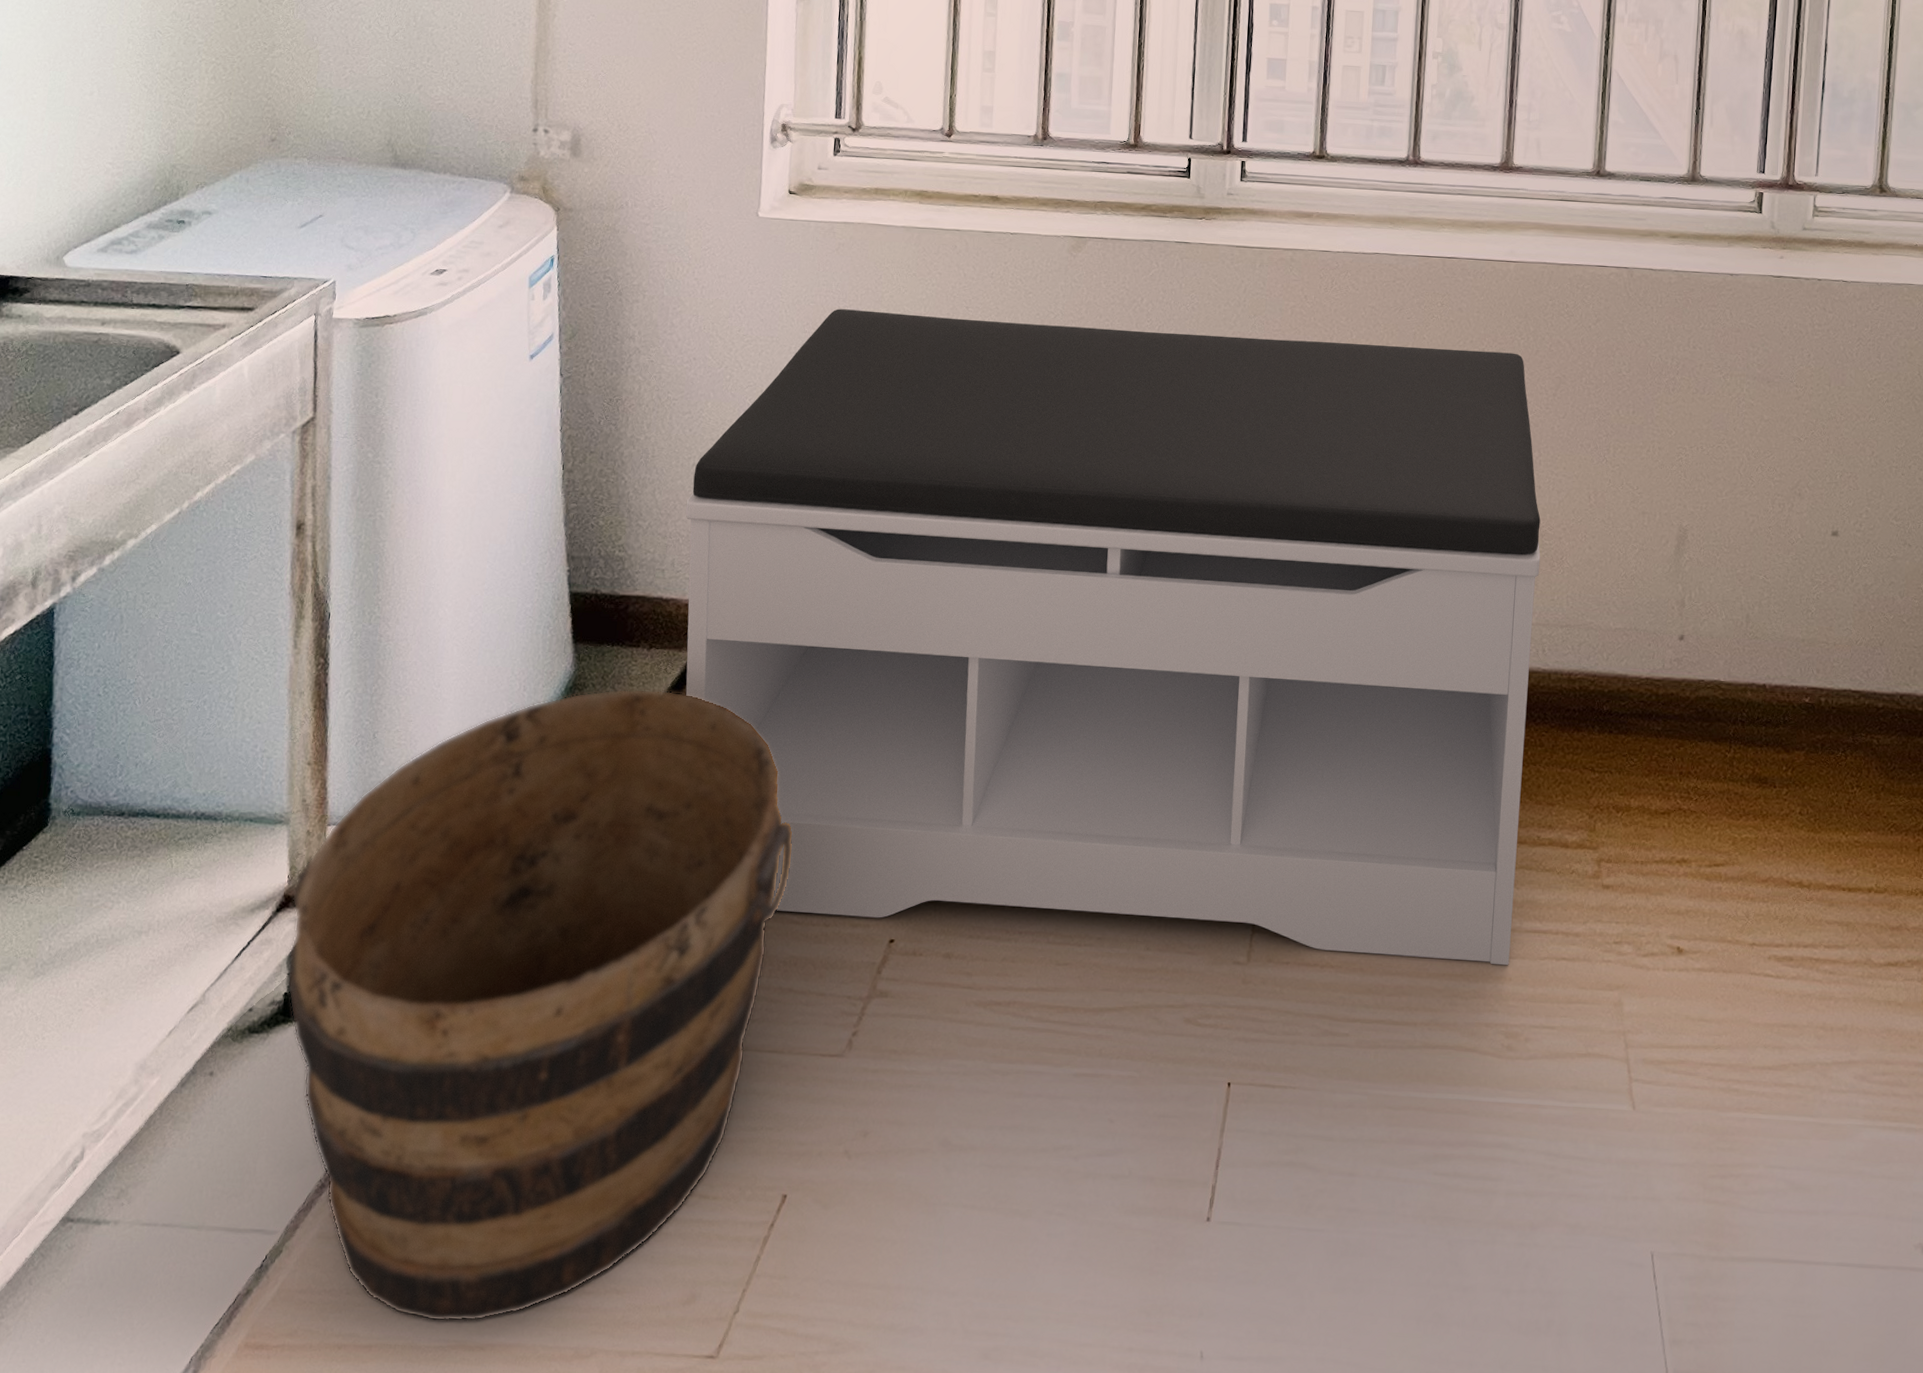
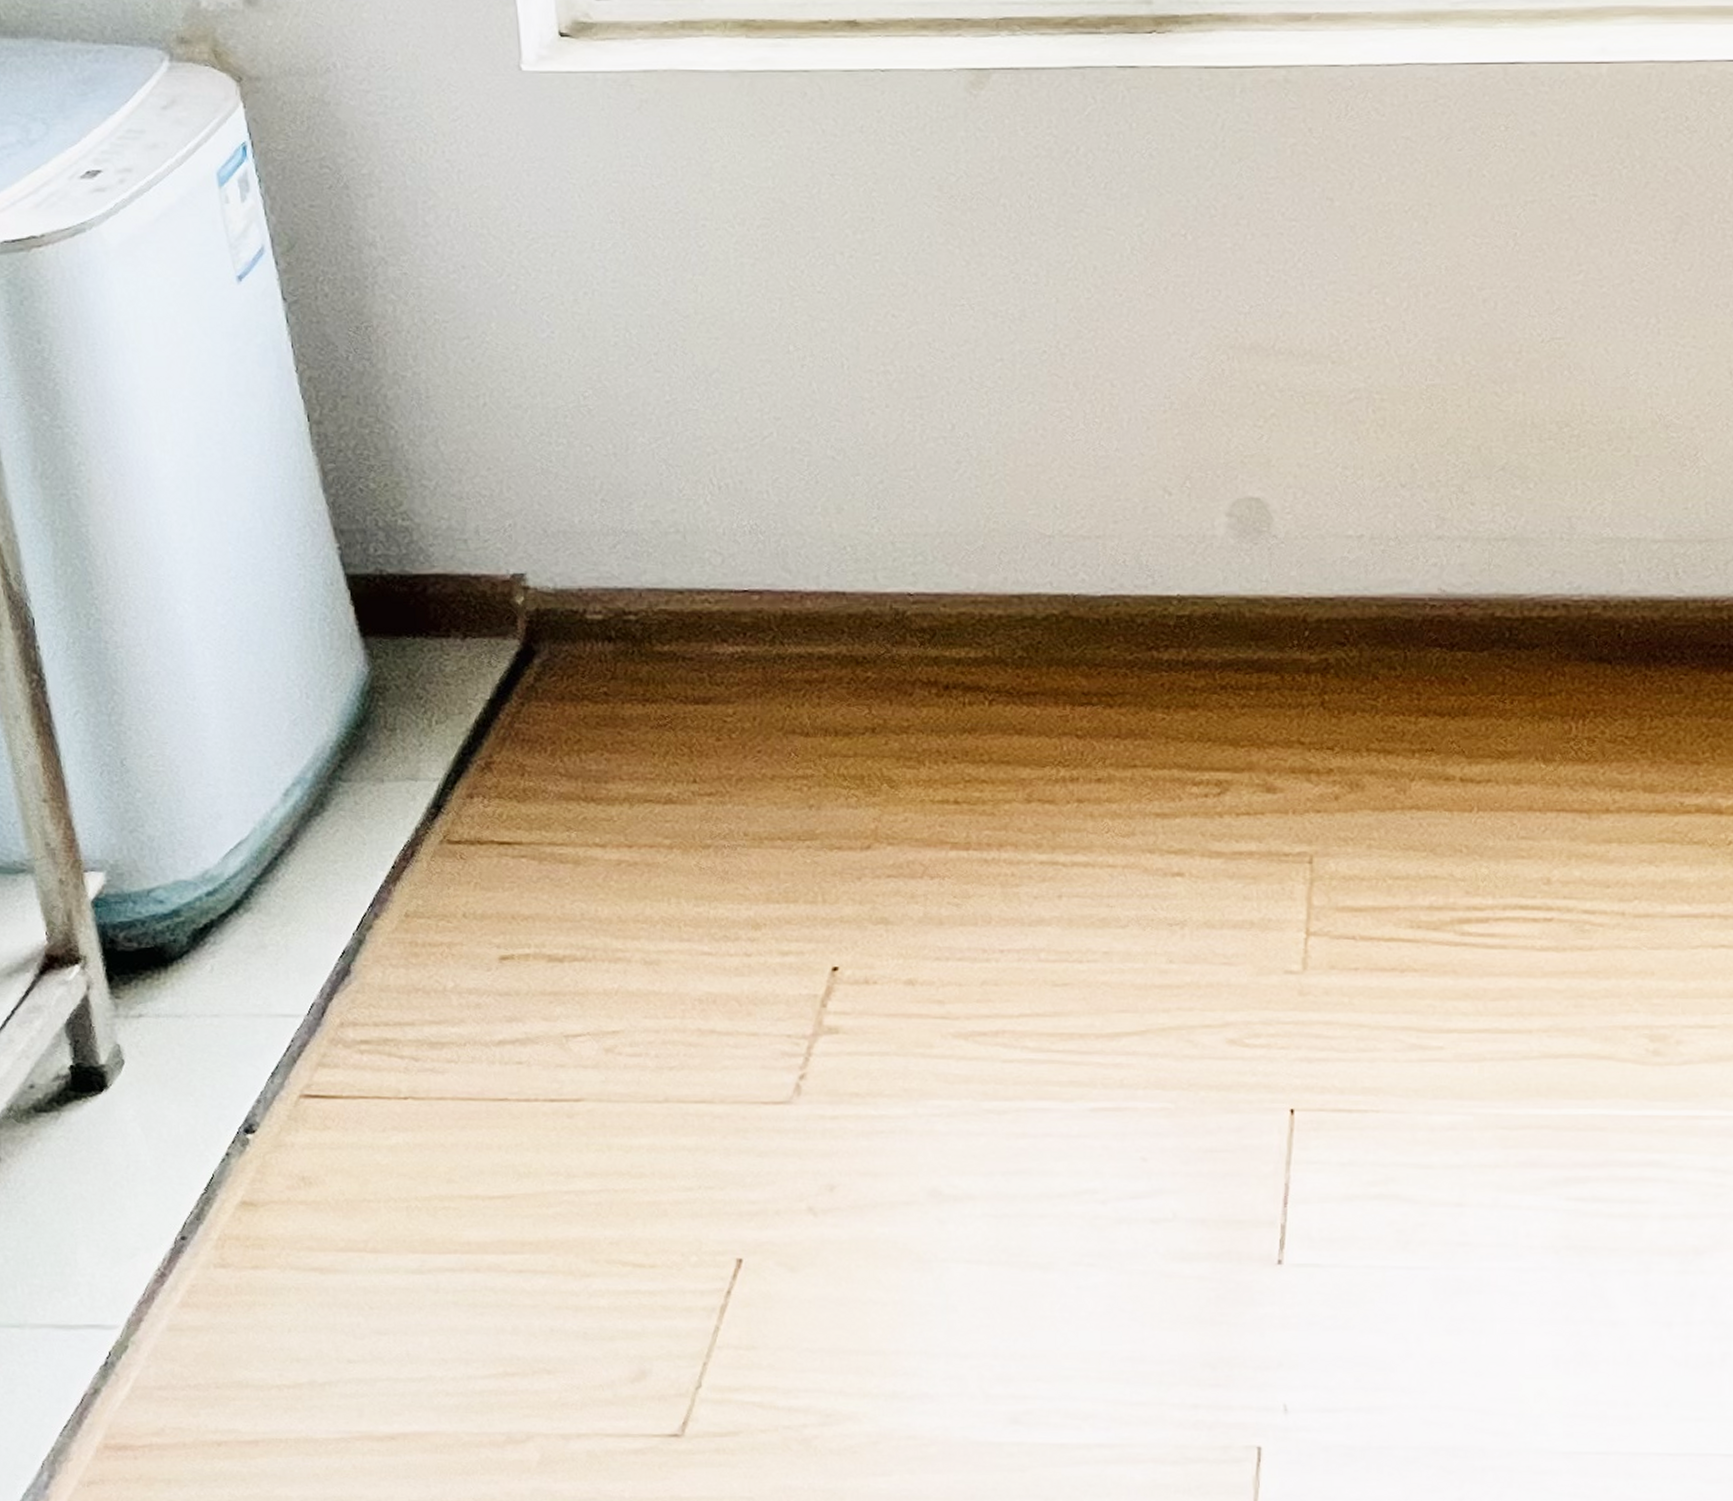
bucket: present [287,688,793,1323] -> none [55,688,691,1413]
bench: present [685,309,1541,966] -> none [482,187,1666,958]

